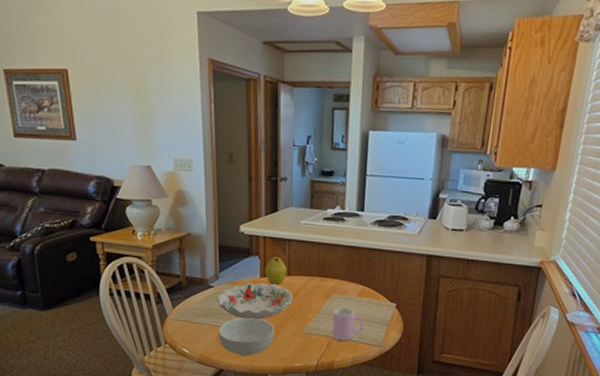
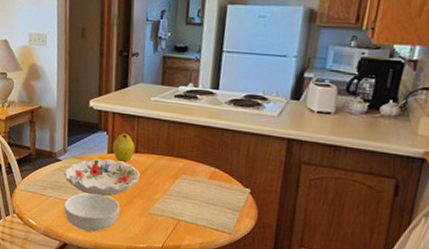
cup: present [332,307,364,341] -> none [179,189,214,225]

